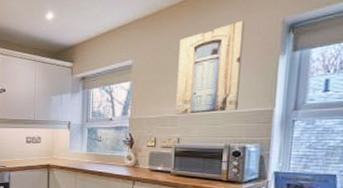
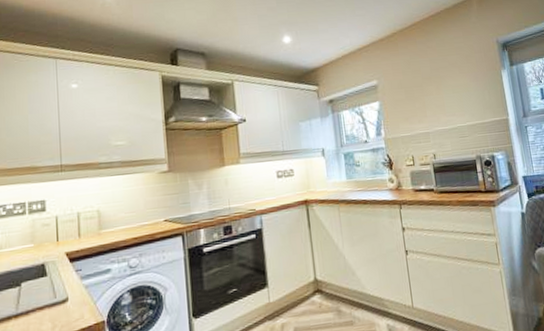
wall art: present [176,20,245,114] -> none [417,41,479,130]

